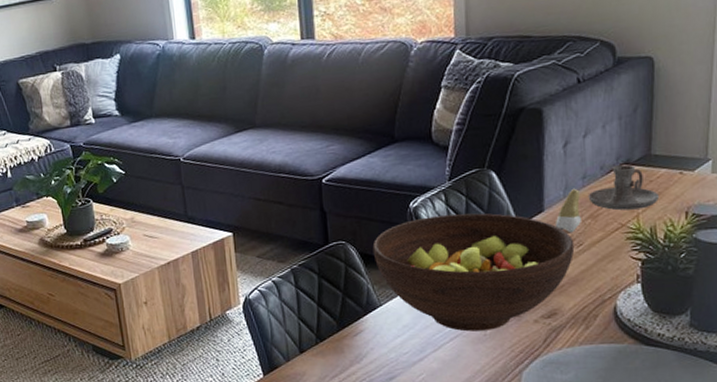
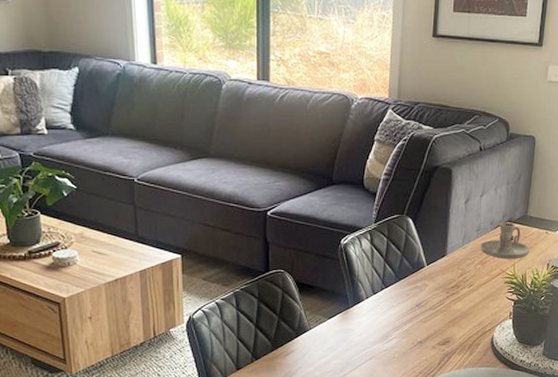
fruit bowl: present [372,213,575,332] -> none [307,253,467,354]
tooth: present [555,188,581,233] -> none [454,238,474,275]

